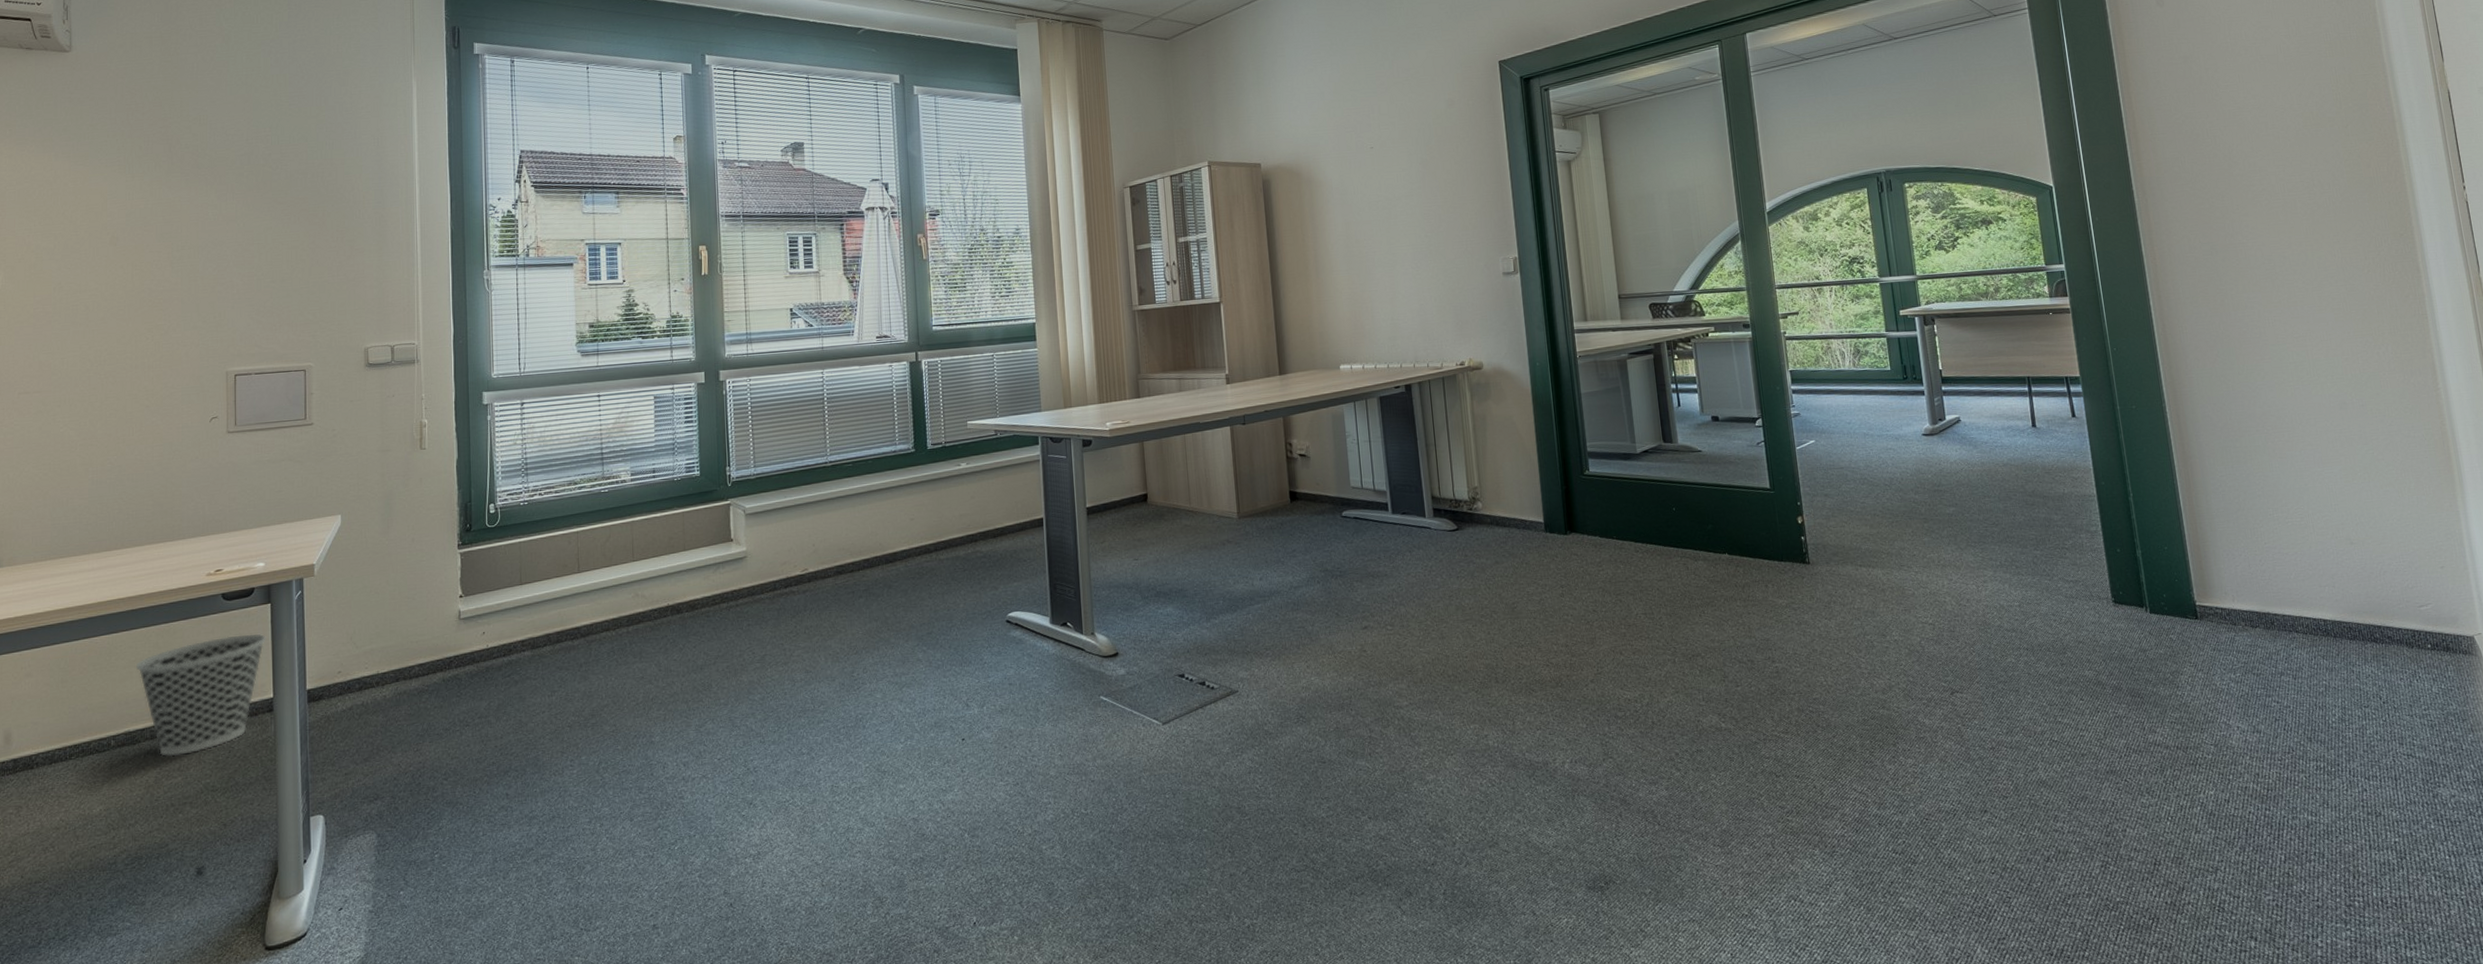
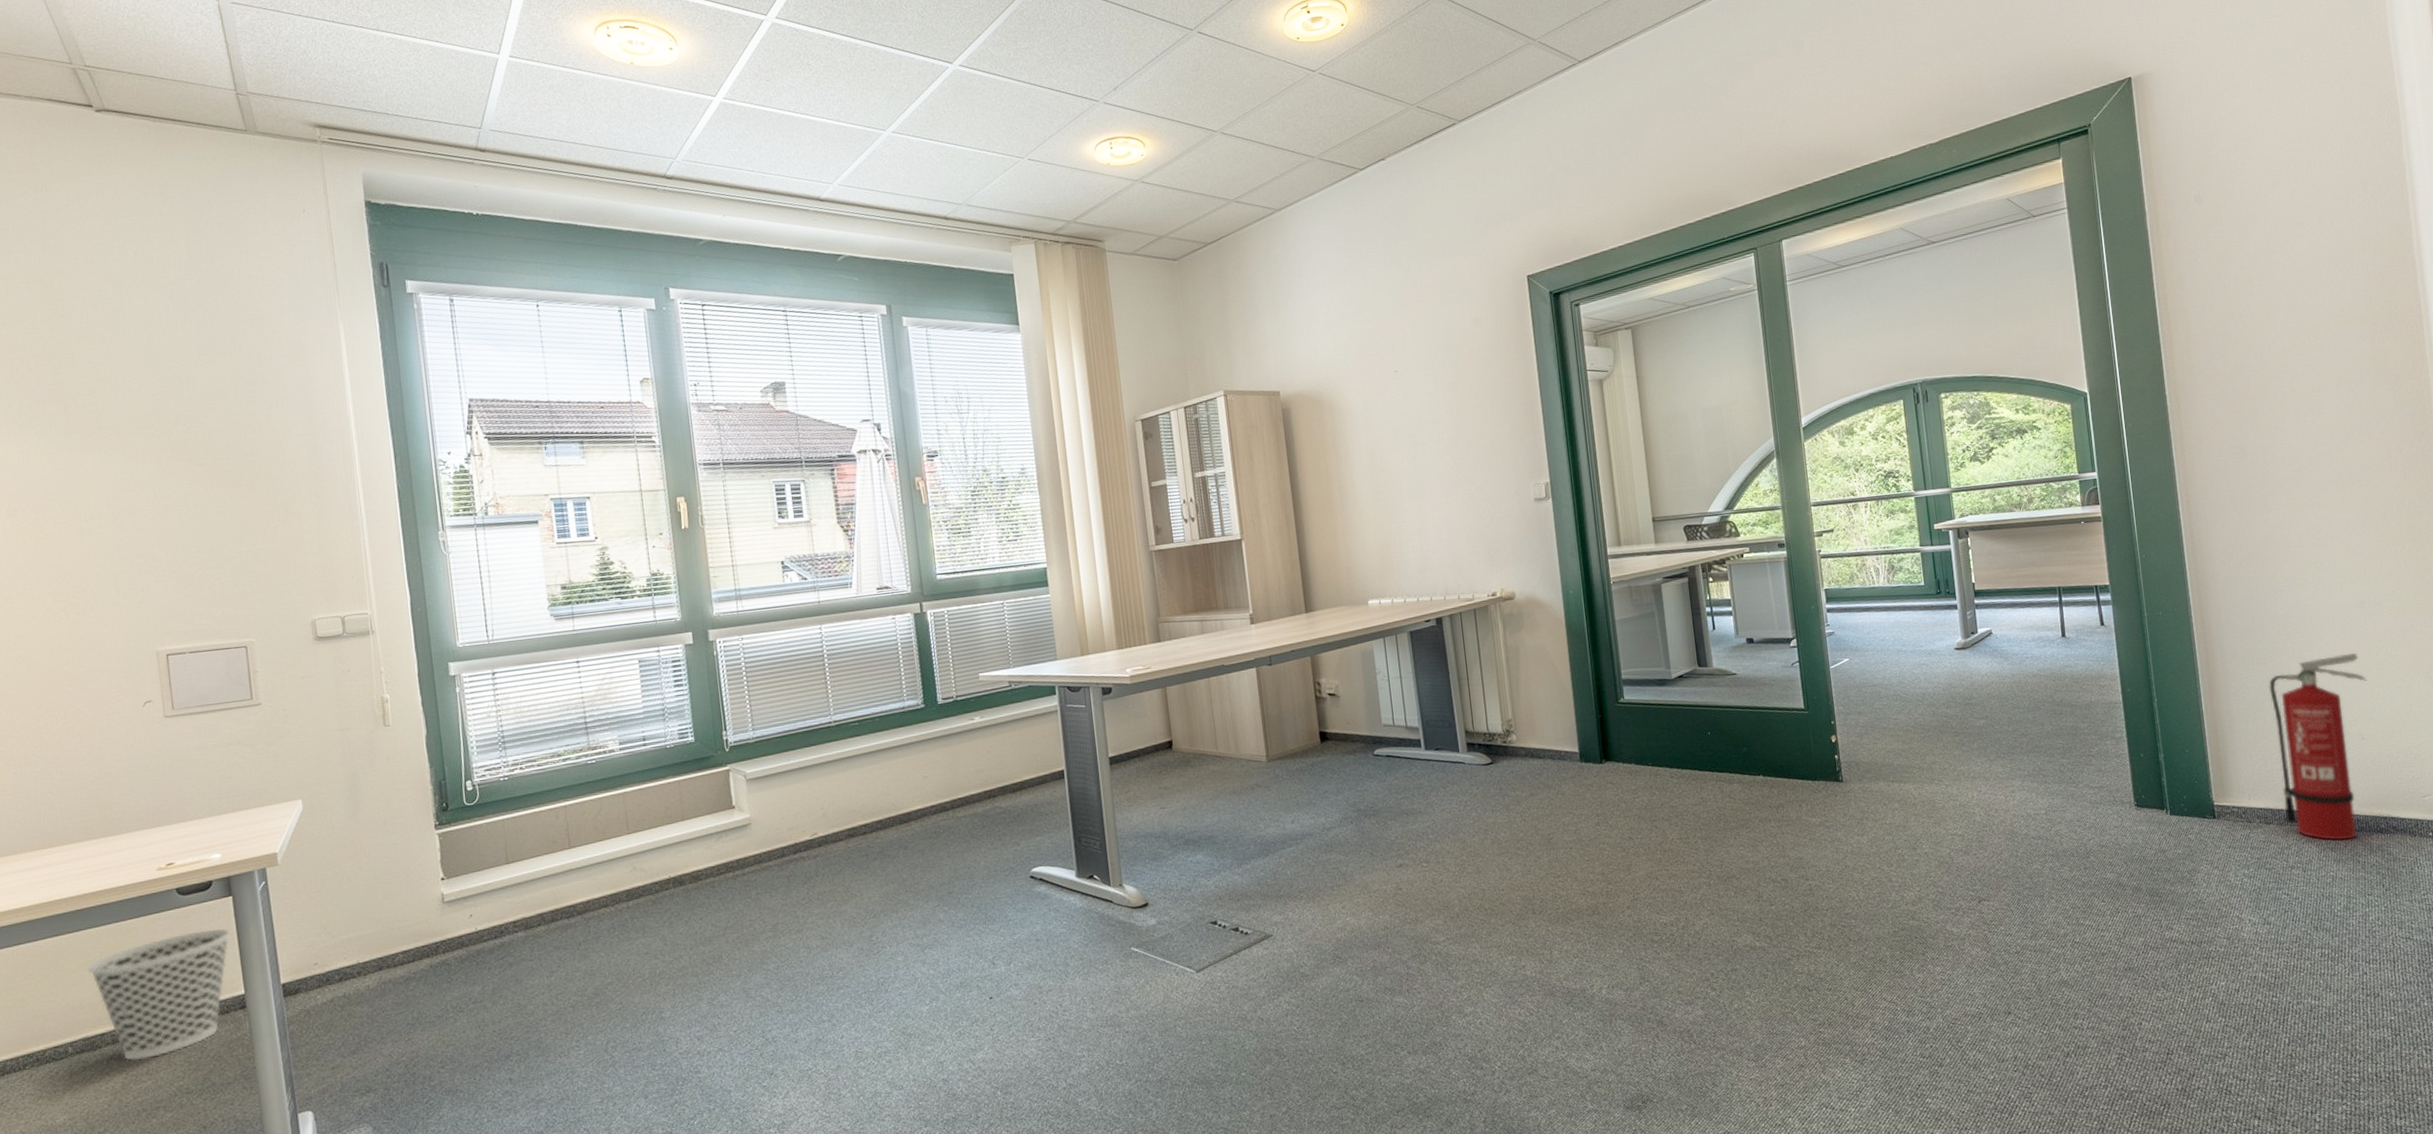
fire extinguisher: none [2249,455,2354,649] -> present [2269,653,2367,841]

